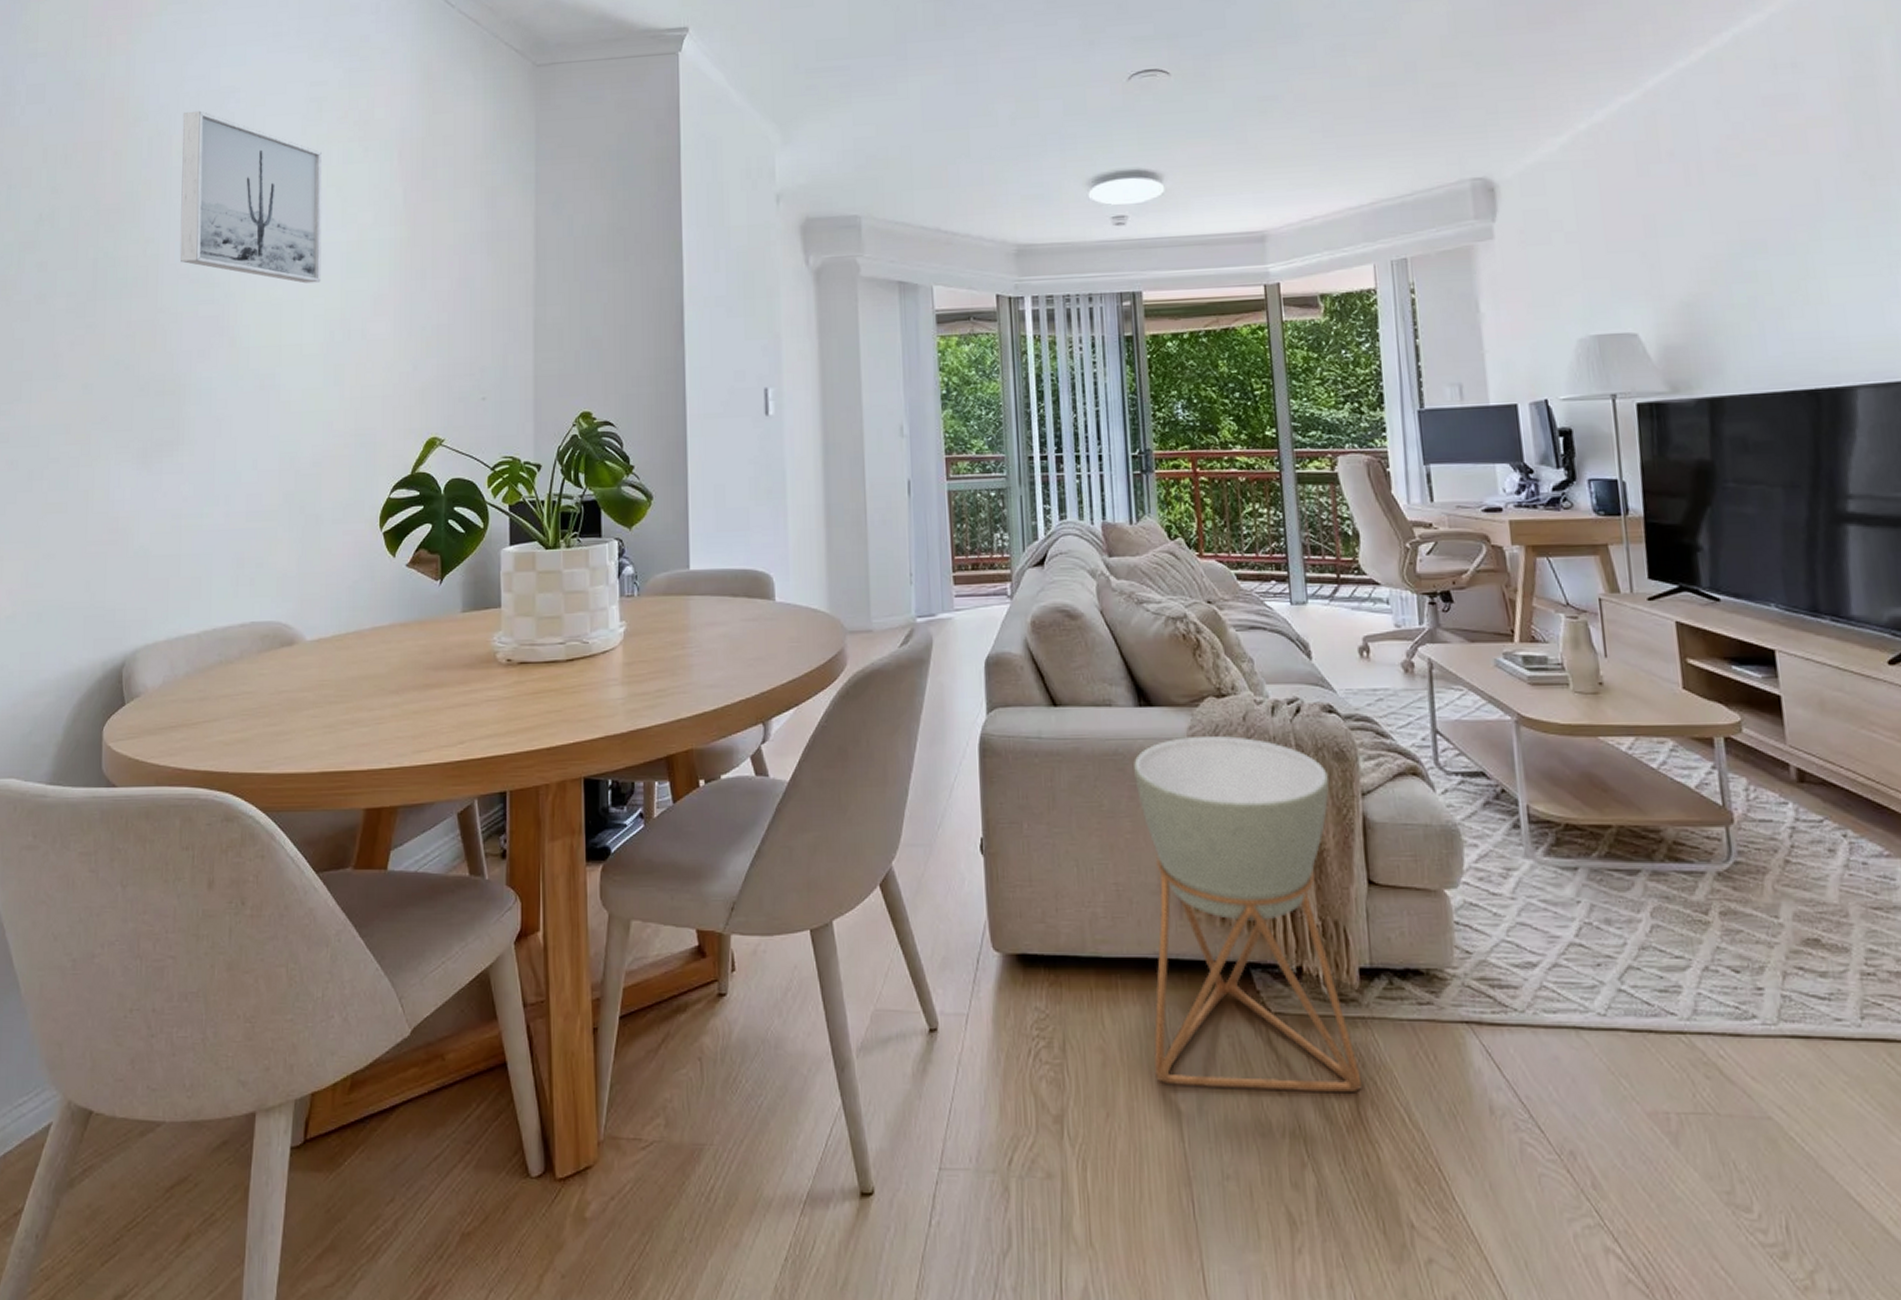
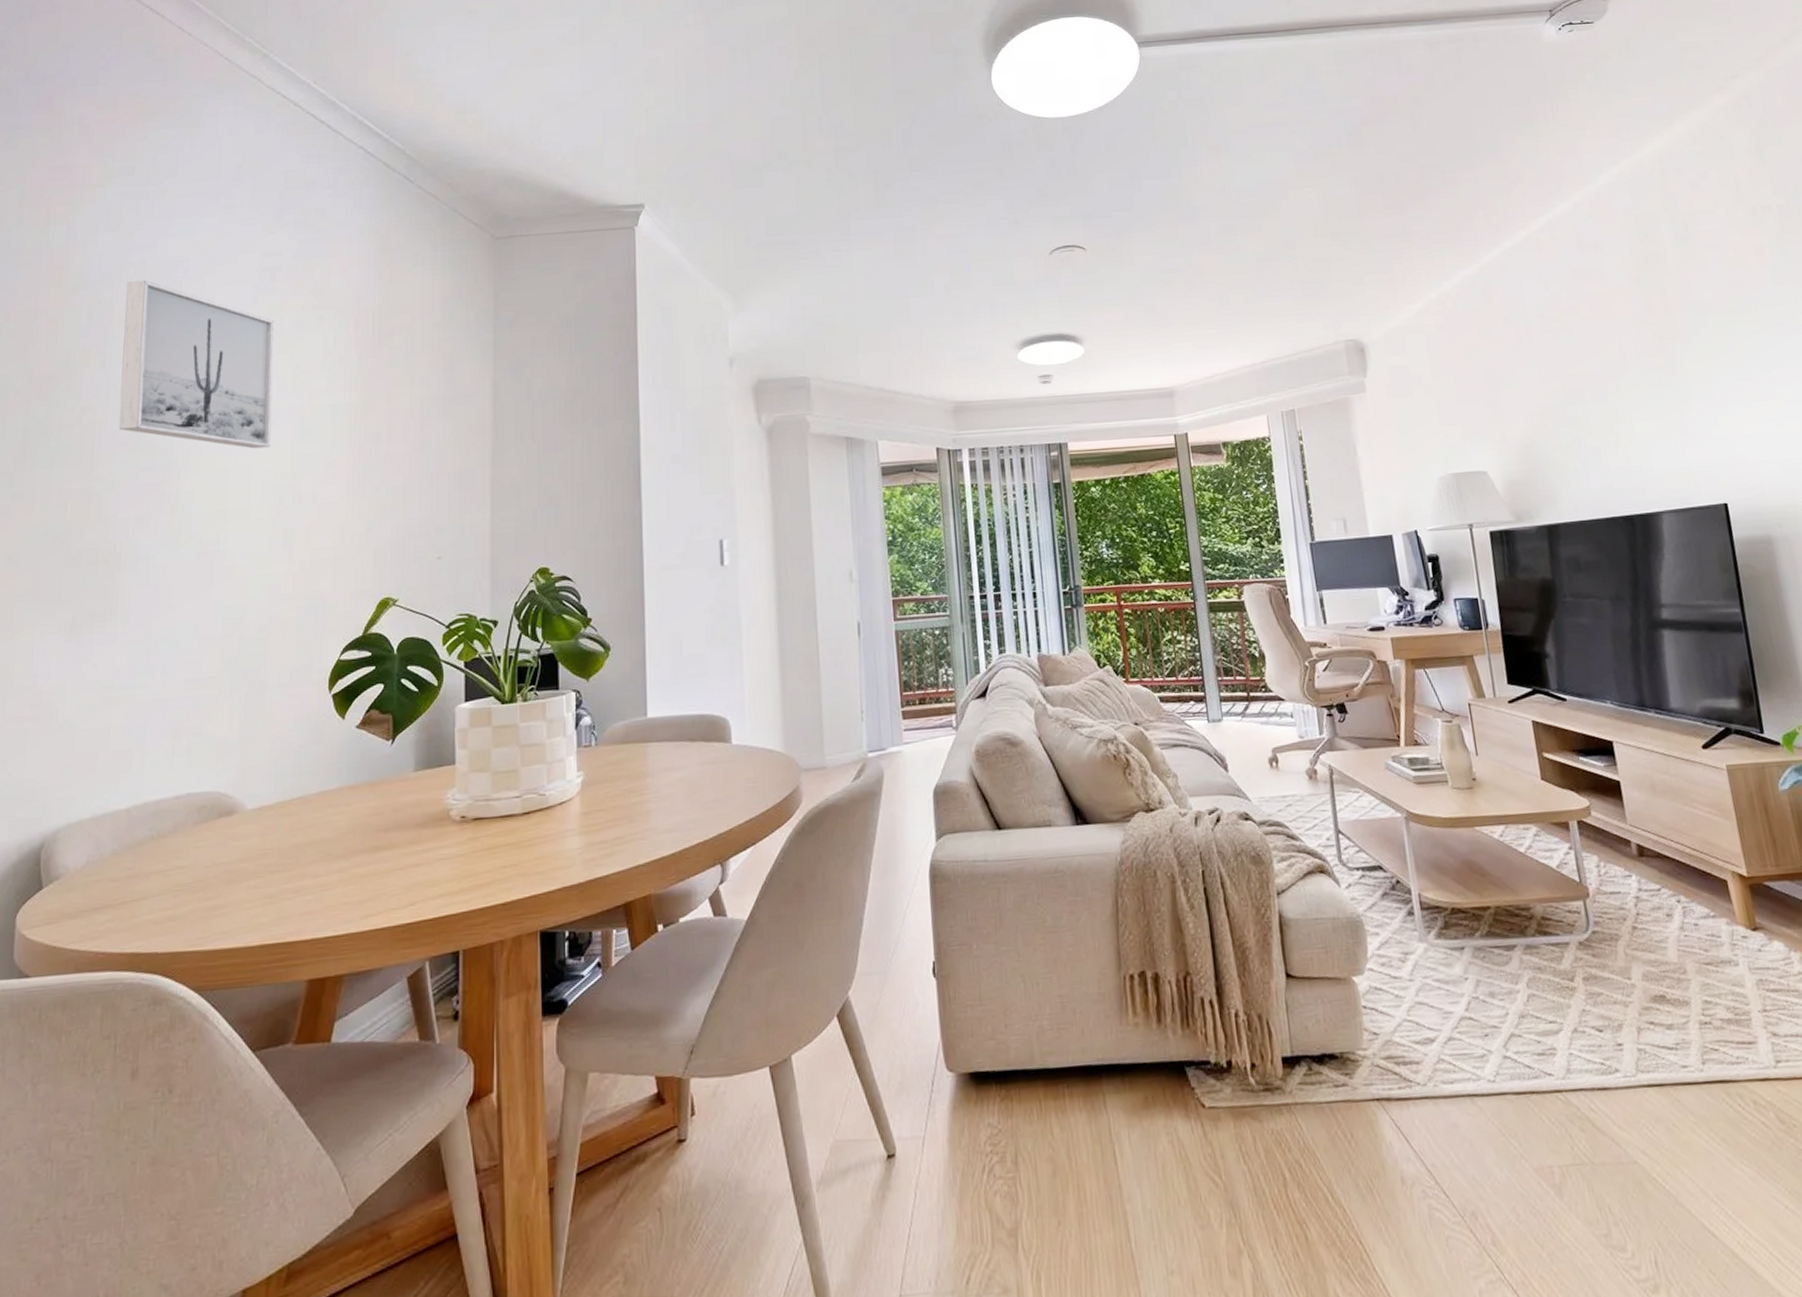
planter: present [1134,736,1362,1093] -> none [1073,847,1289,1187]

